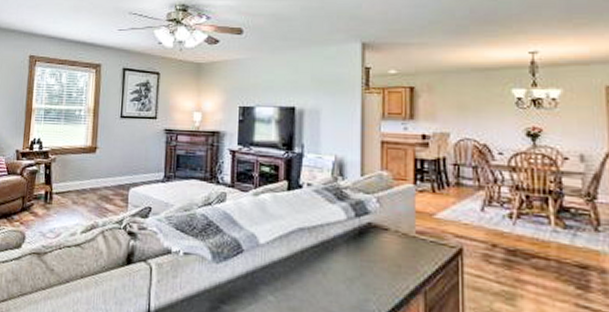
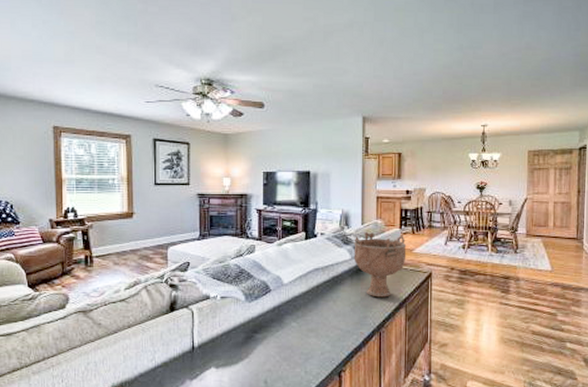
decorative bowl: none [350,185,424,277] -> present [354,231,407,298]

